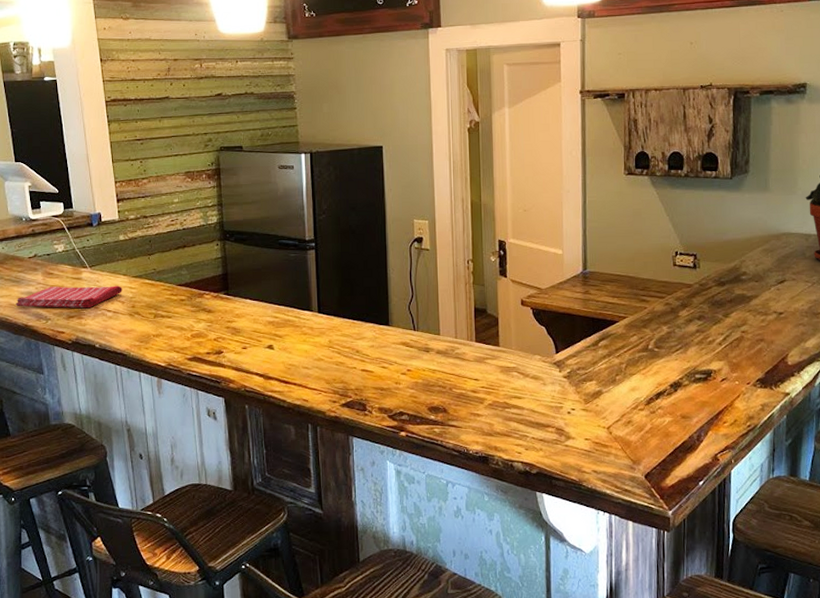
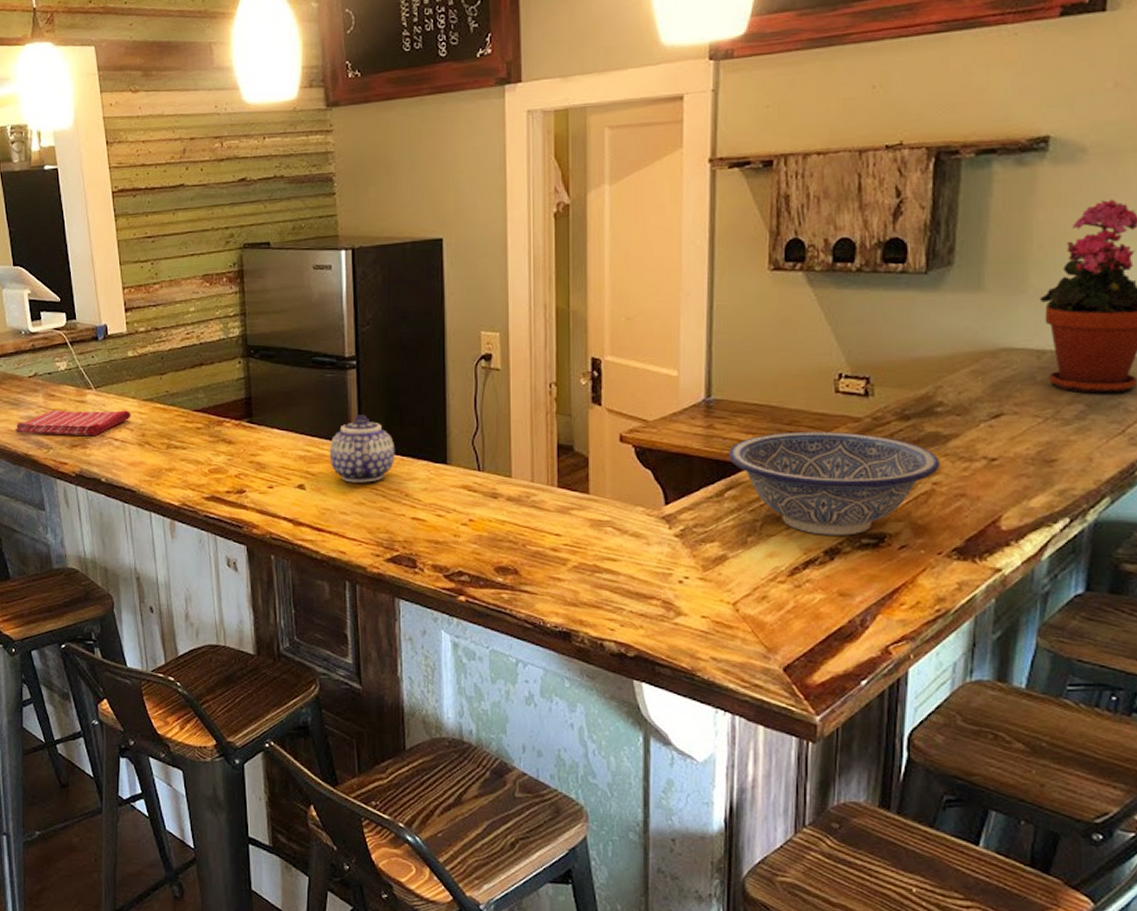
teapot: none [293,287,348,343] -> present [329,415,395,483]
decorative bowl: none [600,294,746,373] -> present [727,431,940,536]

